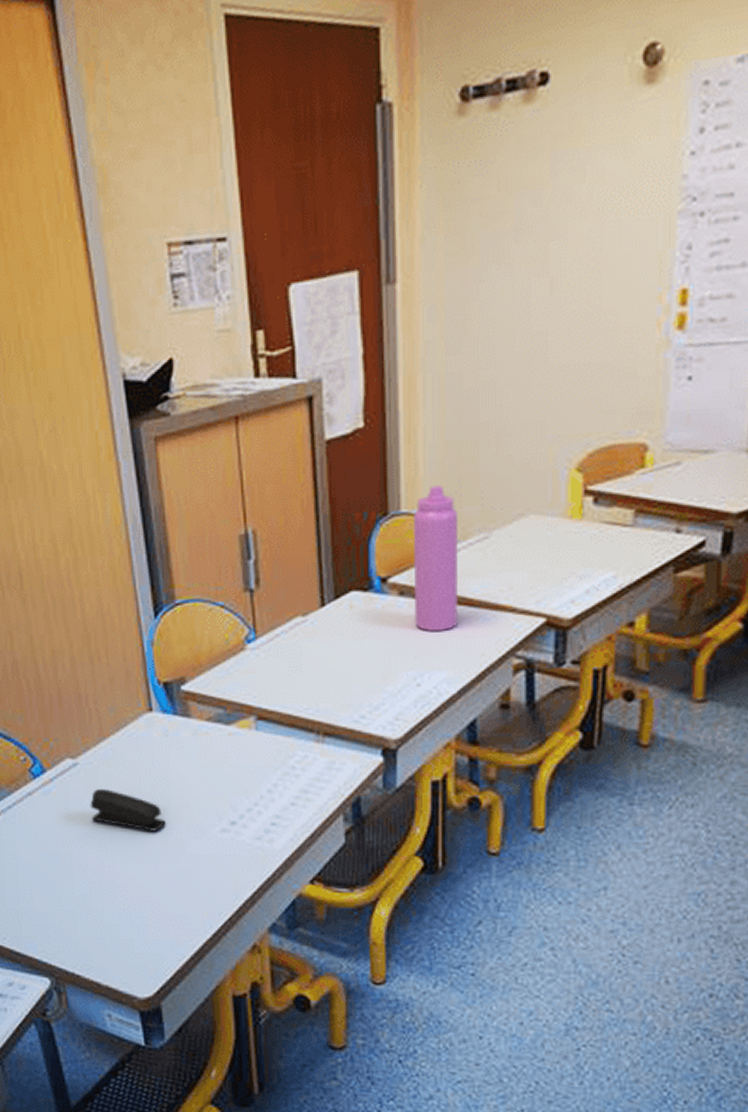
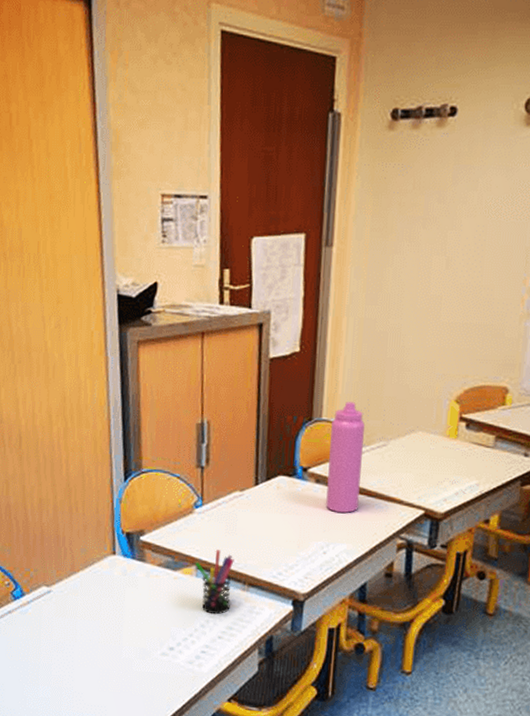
stapler: present [90,789,166,831] -> none [58,613,118,650]
pen holder: none [252,694,303,776] -> present [194,550,234,615]

